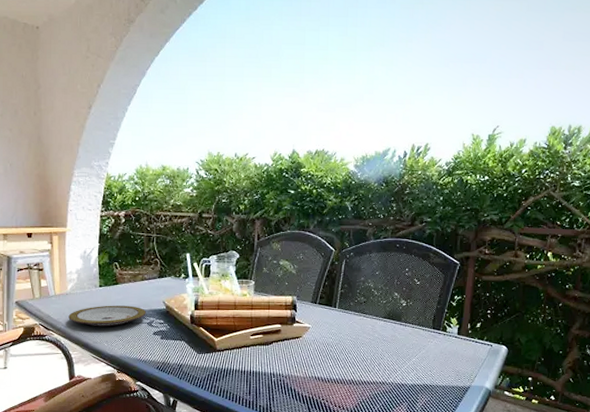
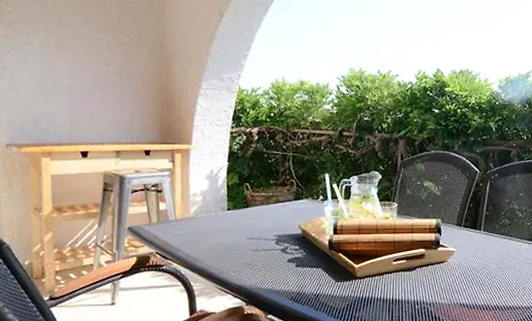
plate: present [68,305,146,326] -> none [190,230,280,254]

